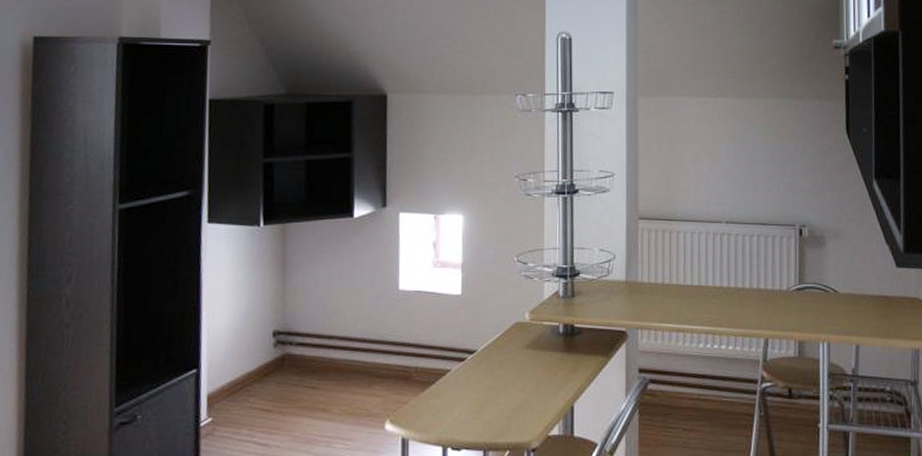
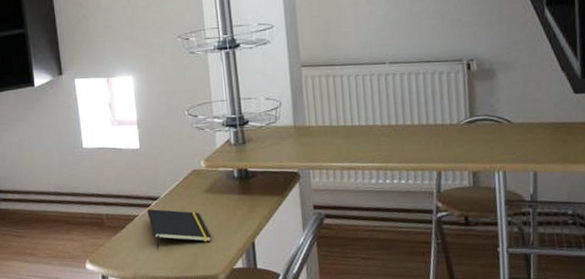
notepad: none [461,364,529,410] -> present [147,209,212,249]

